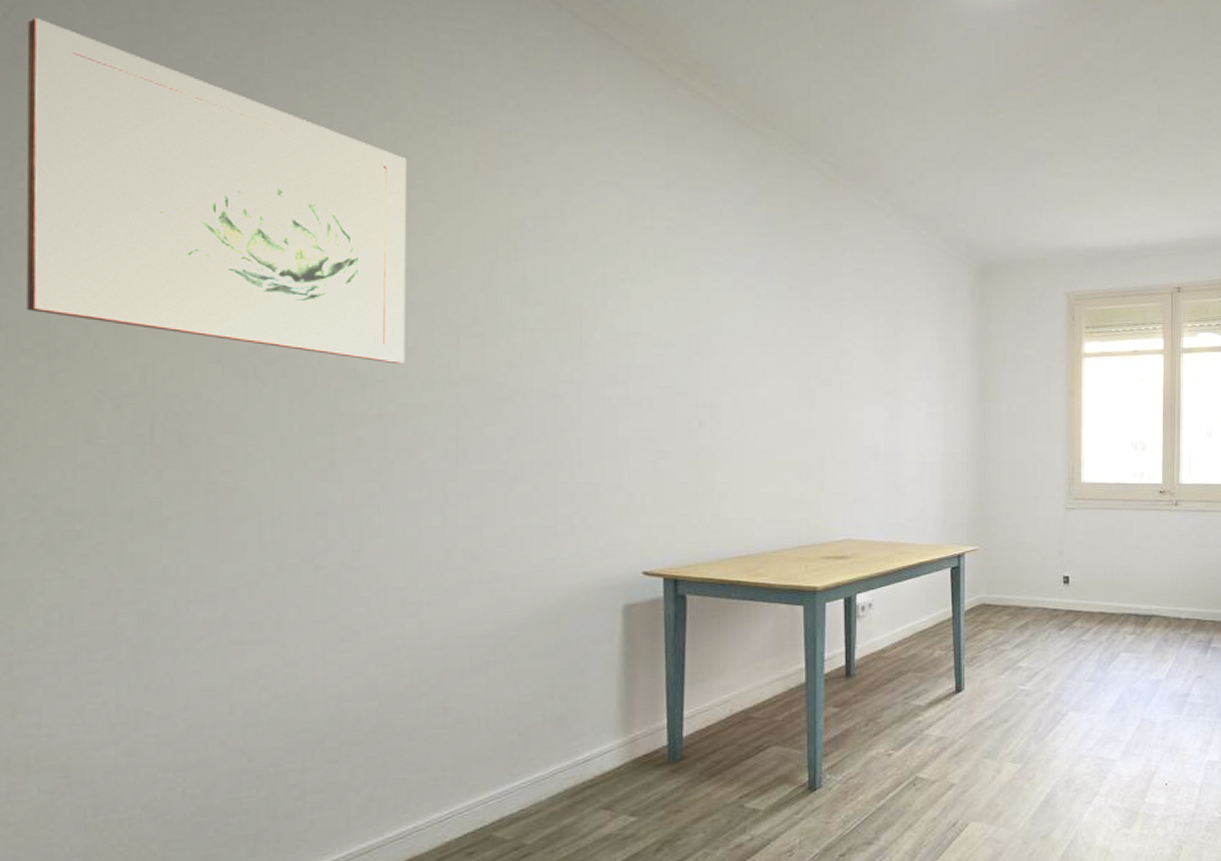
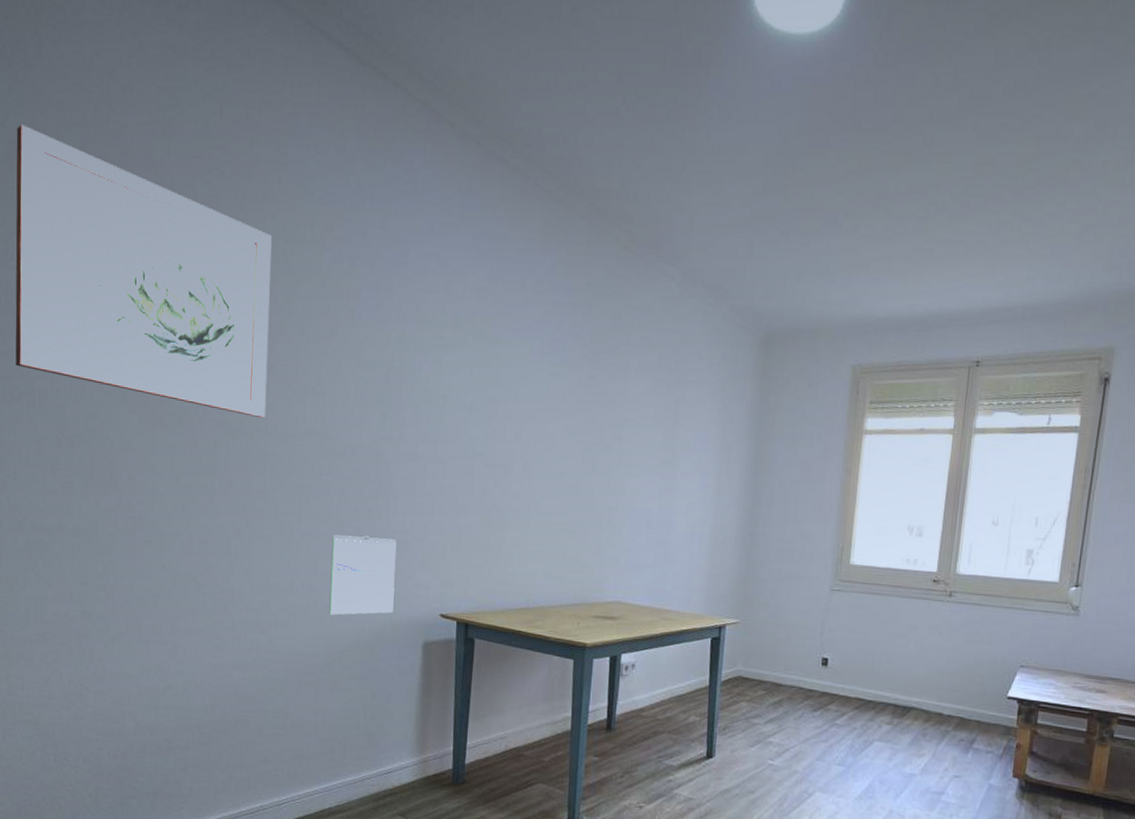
calendar: none [499,491,584,586] -> present [329,535,397,615]

